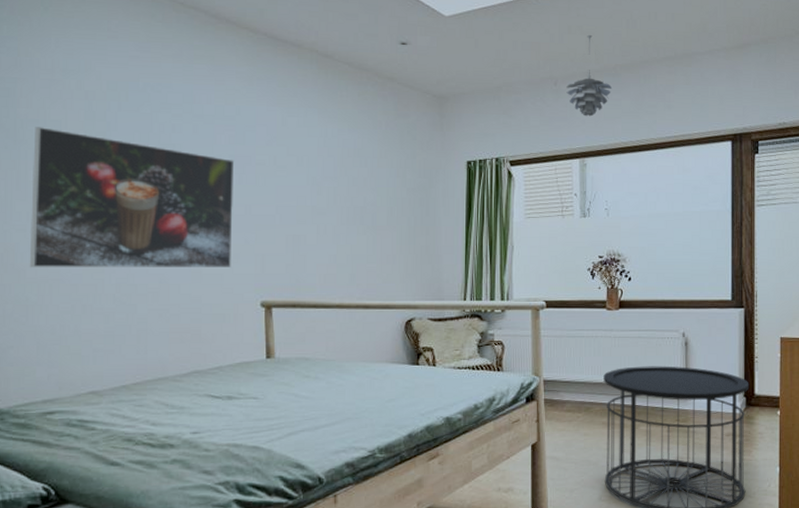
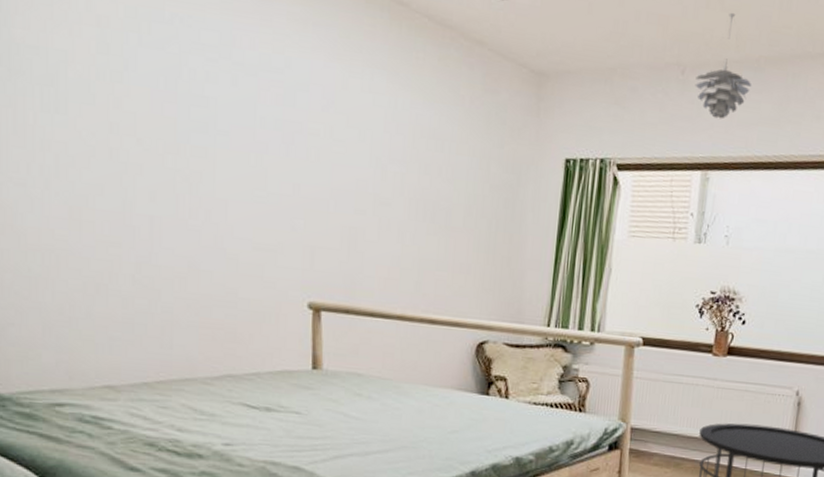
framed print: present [29,127,235,269] -> none [31,55,282,259]

